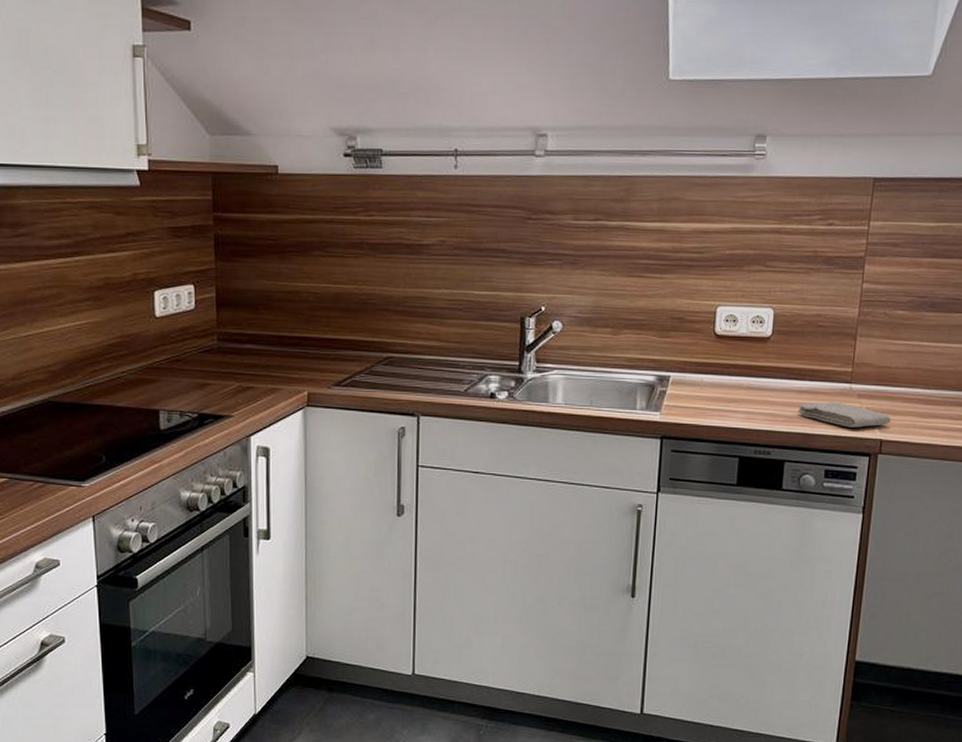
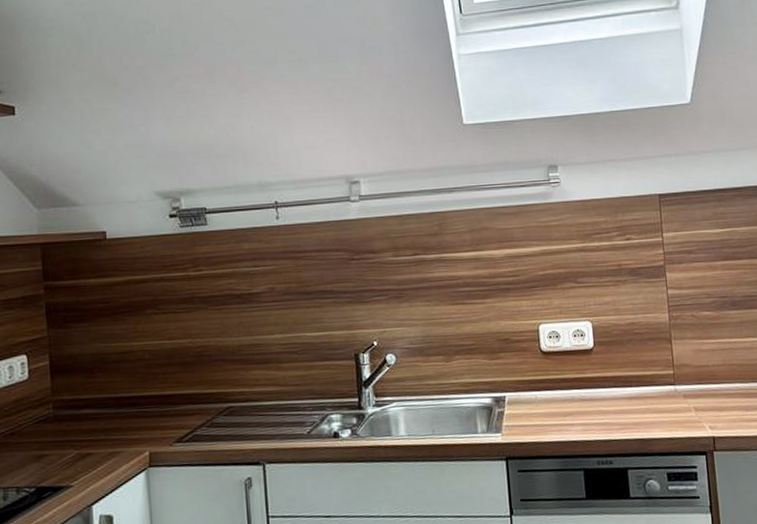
washcloth: present [797,402,891,428] -> none [630,404,718,428]

